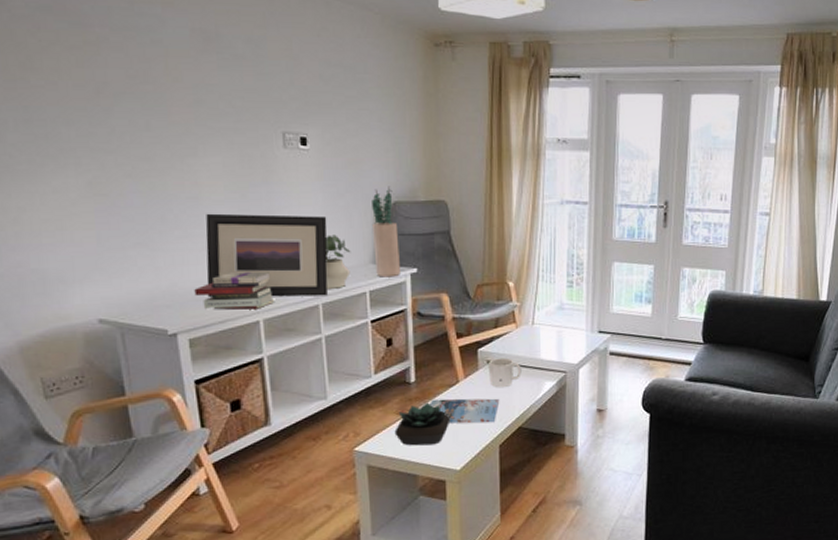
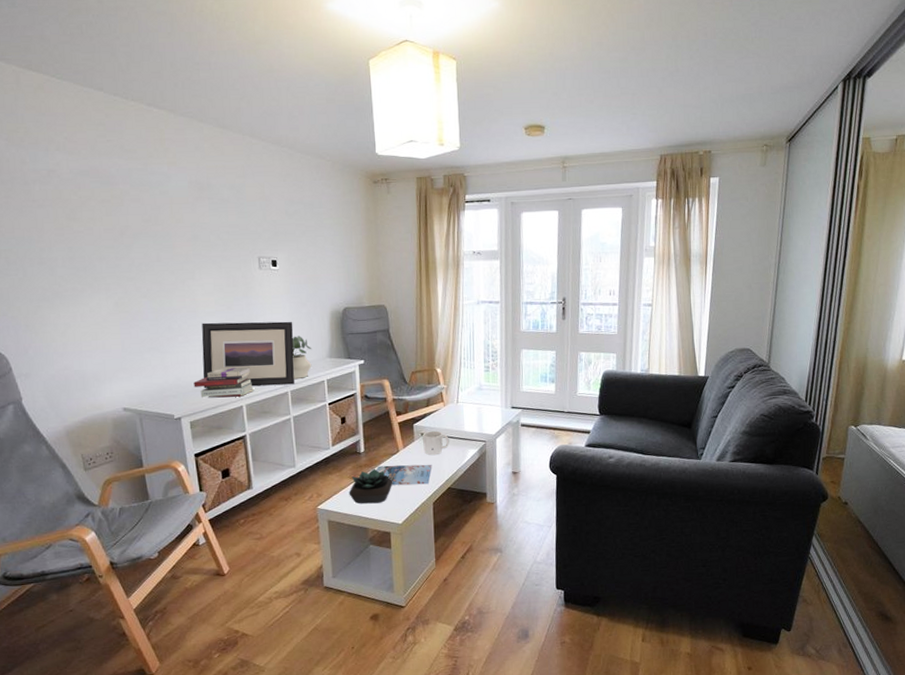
vase: present [371,186,400,278] -> none [327,295,351,369]

